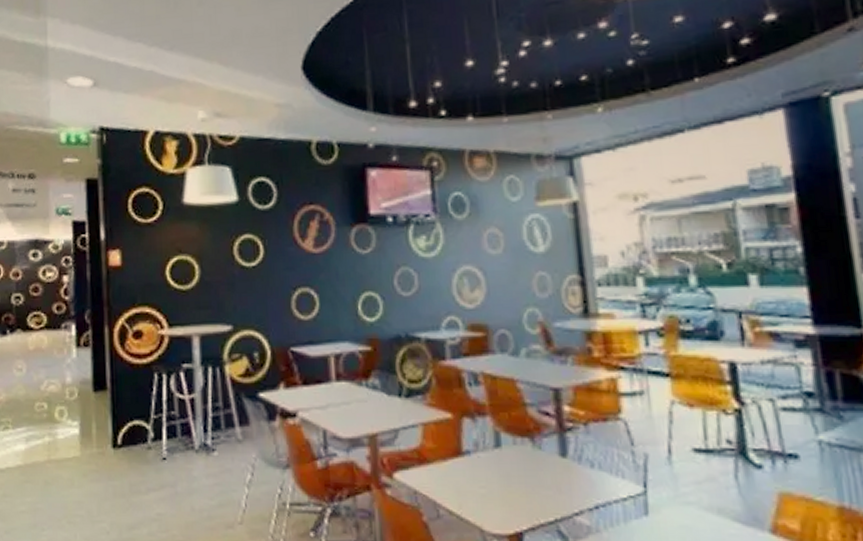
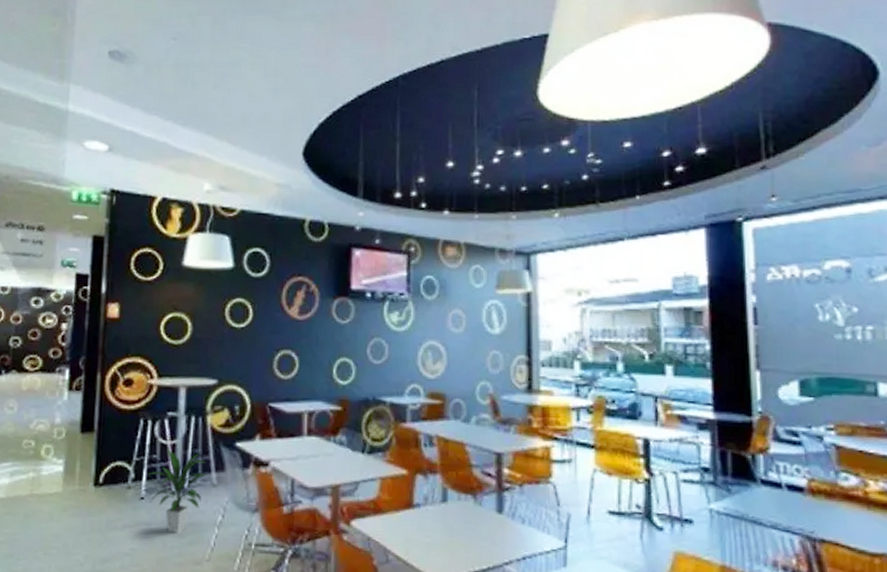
indoor plant: none [168,404,230,495] -> present [149,449,206,533]

